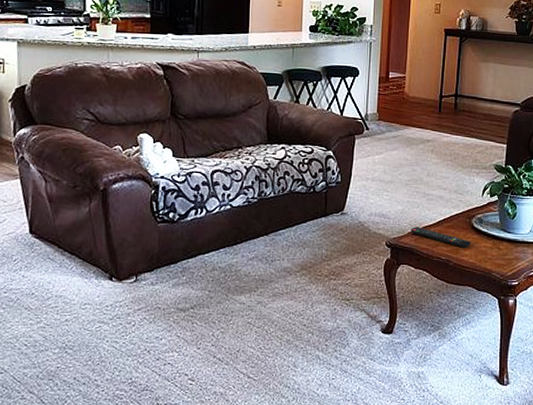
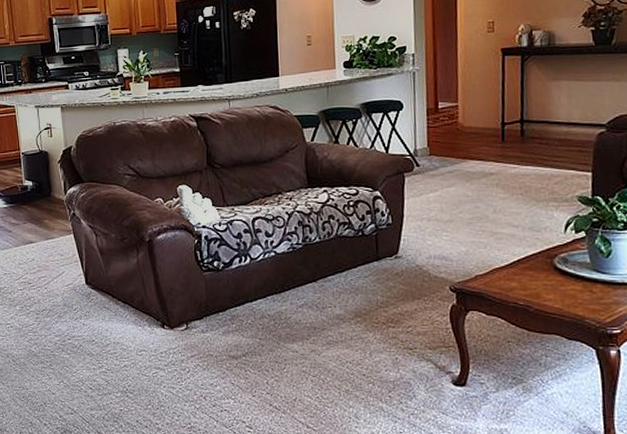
remote control: present [410,227,471,248] -> none [477,269,555,291]

